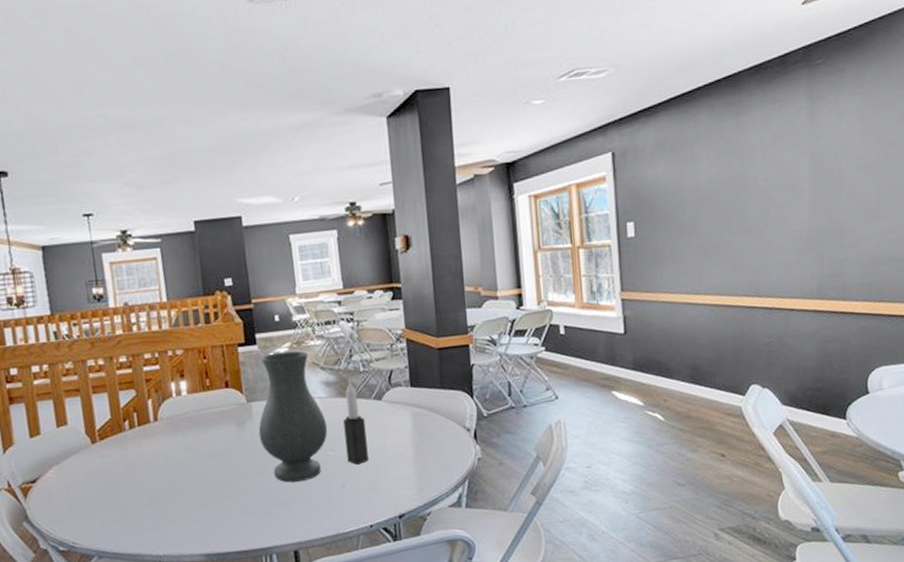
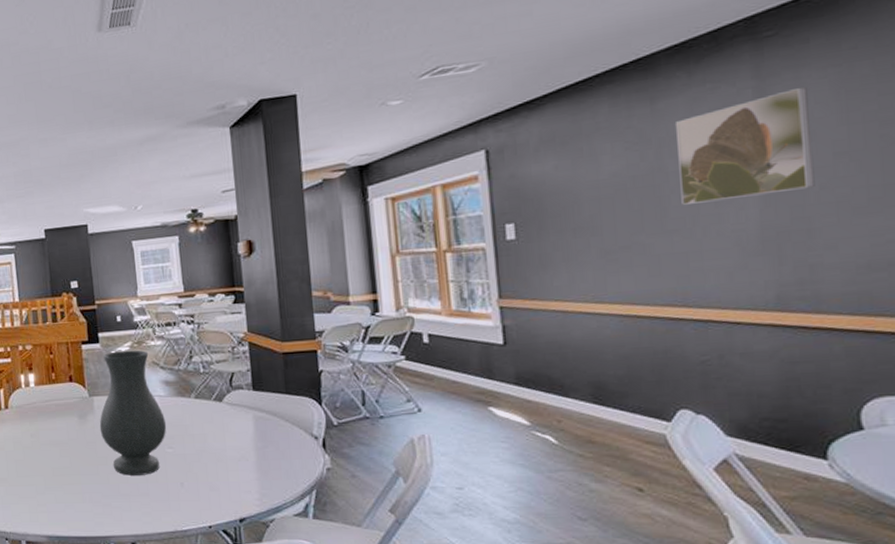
candle: present [343,379,369,465] -> none [182,379,208,464]
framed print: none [753,109,845,208] -> present [674,86,815,205]

